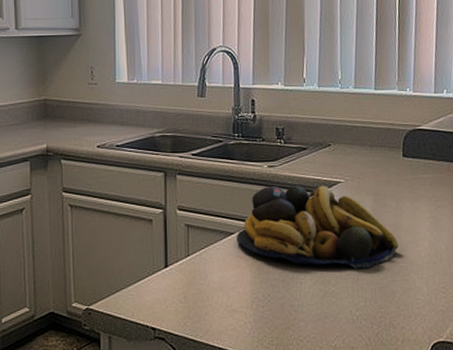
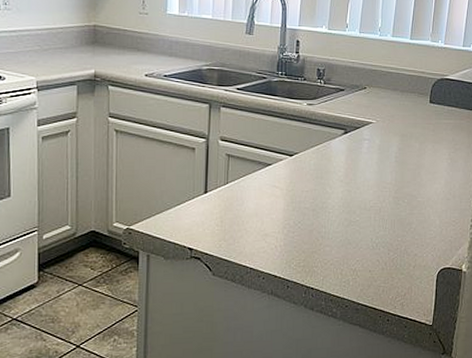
fruit bowl: present [236,186,399,269] -> none [273,123,418,201]

